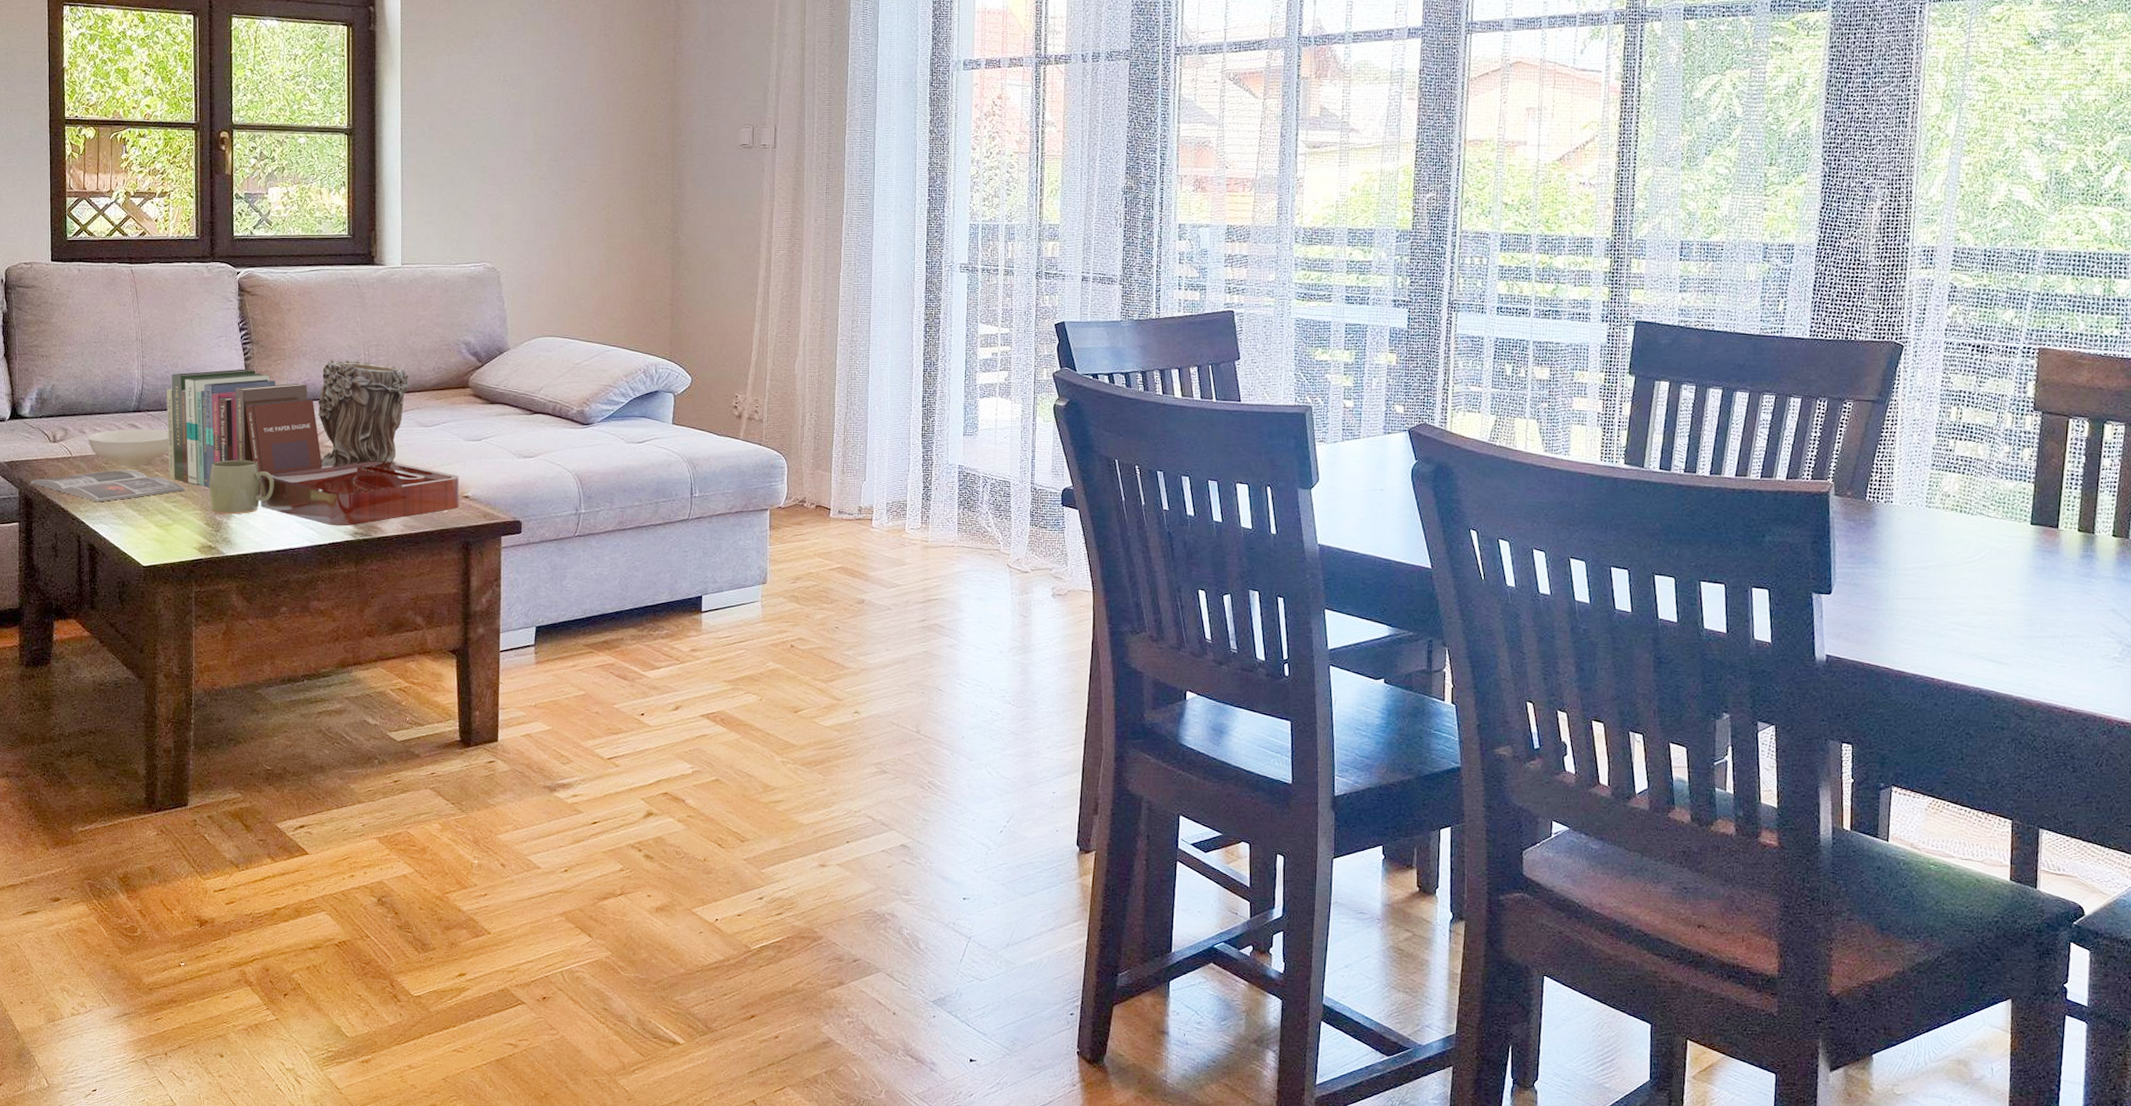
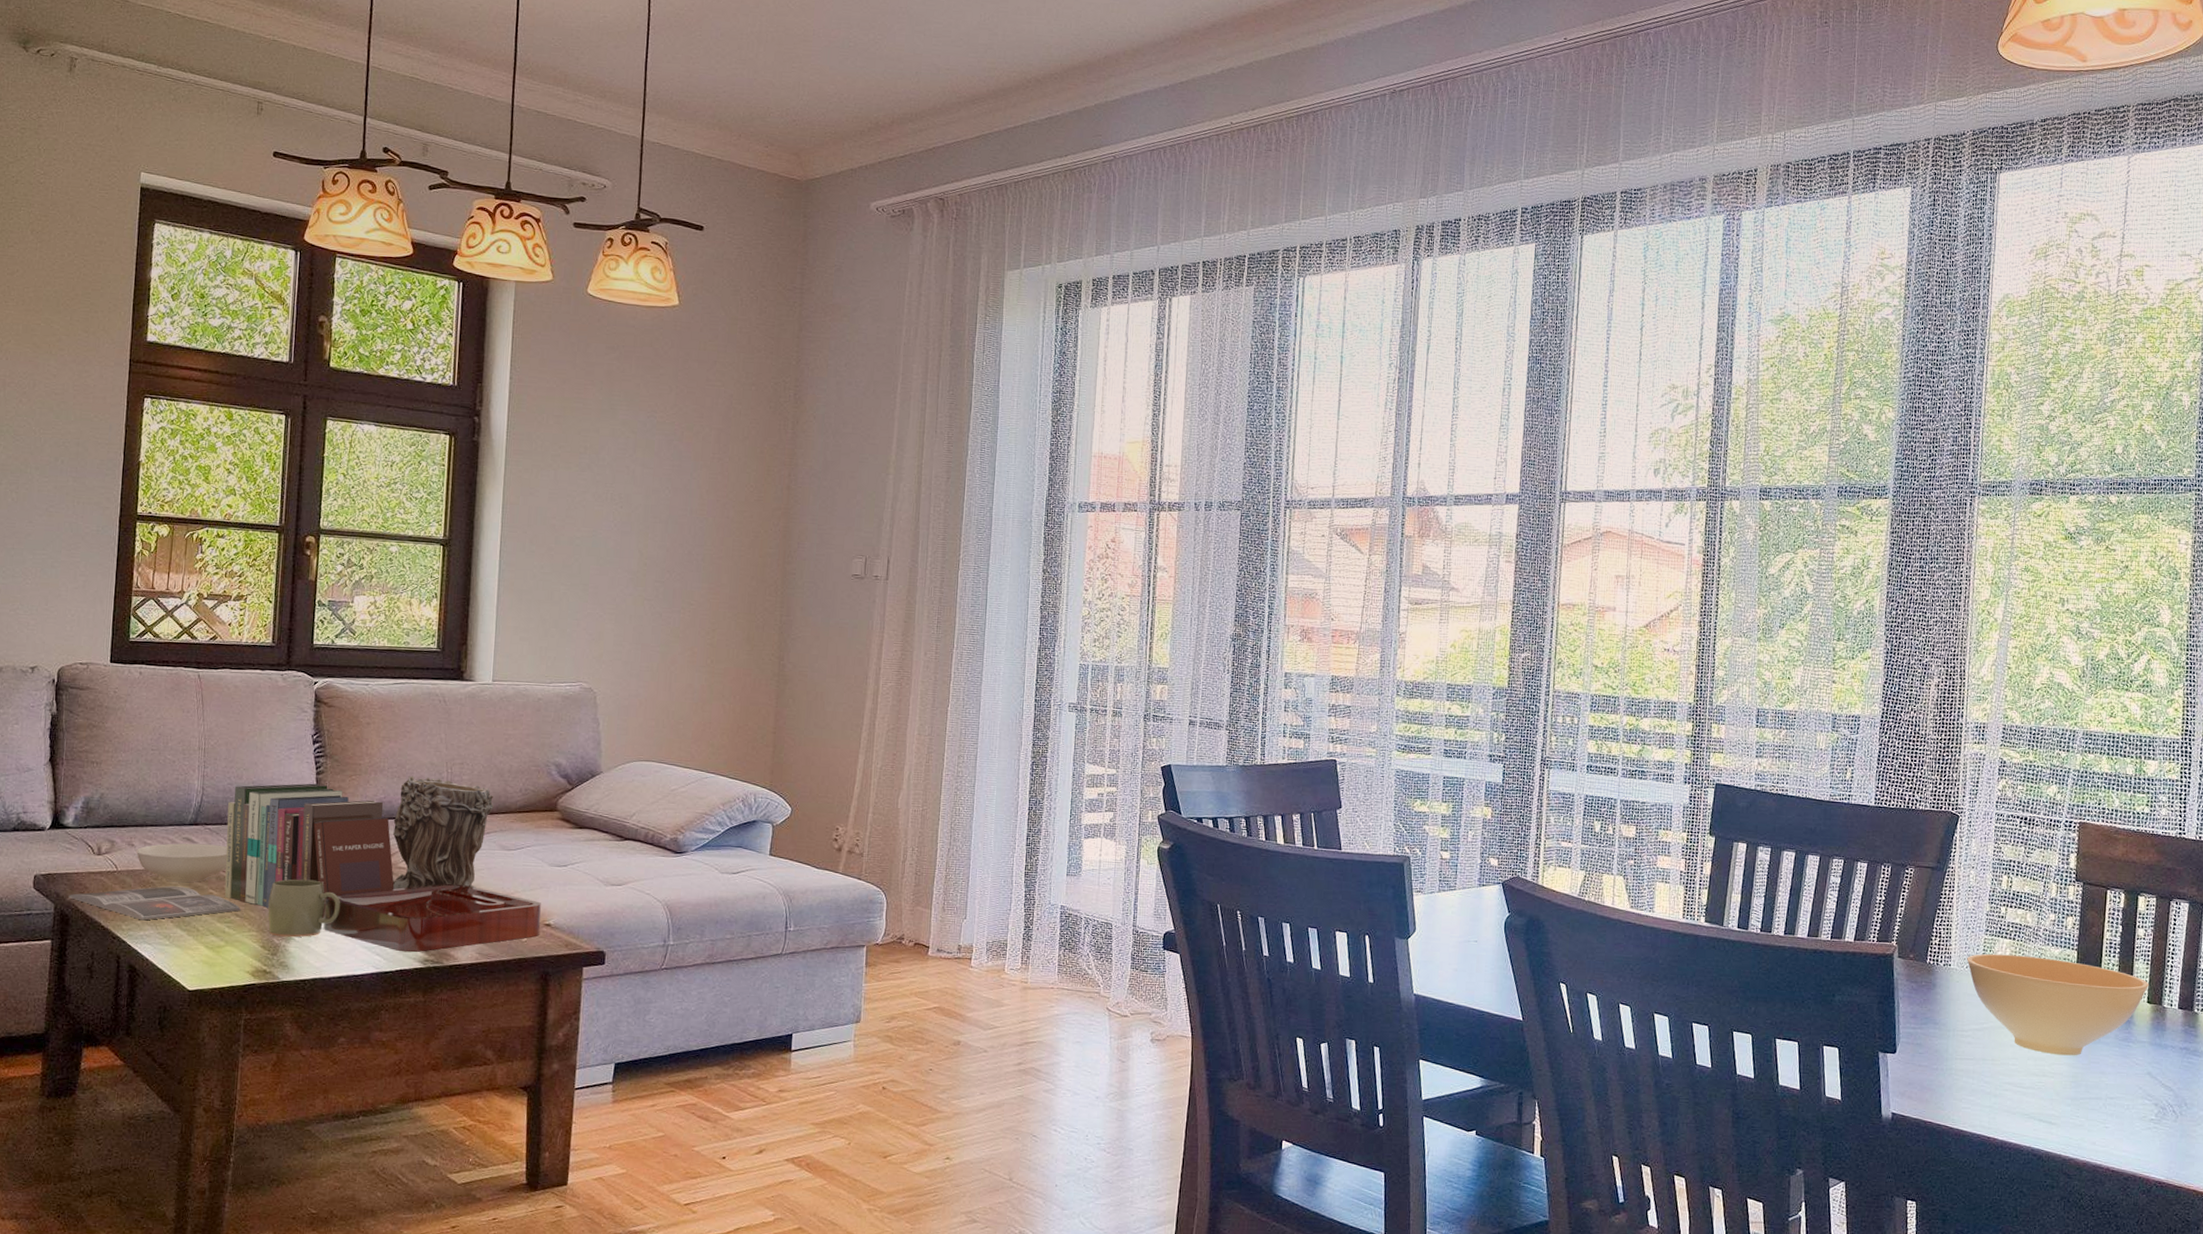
bowl: none [1910,489,2115,593] -> present [1967,953,2150,1056]

